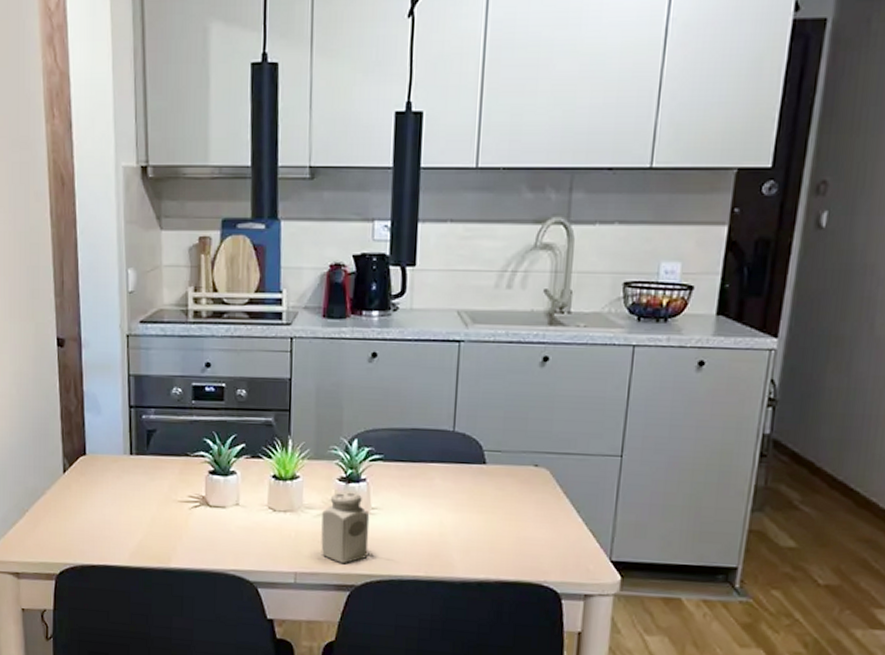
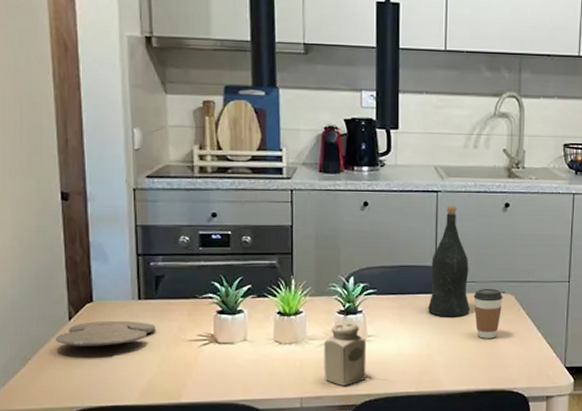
paint palette: none [50,475,147,502] -> present [55,320,156,346]
wine bottle: none [443,359,495,493] -> present [428,206,470,317]
coffee cup: none [498,459,536,520] -> present [473,288,503,339]

